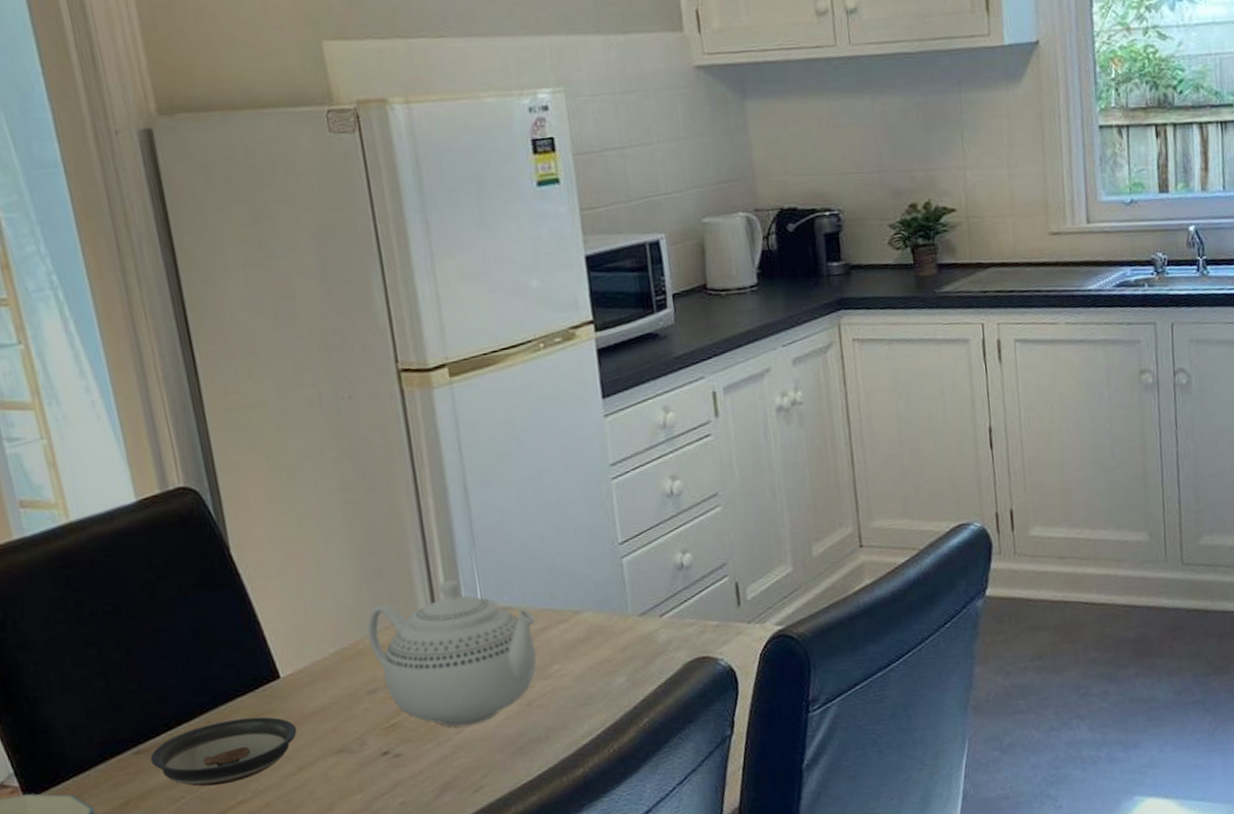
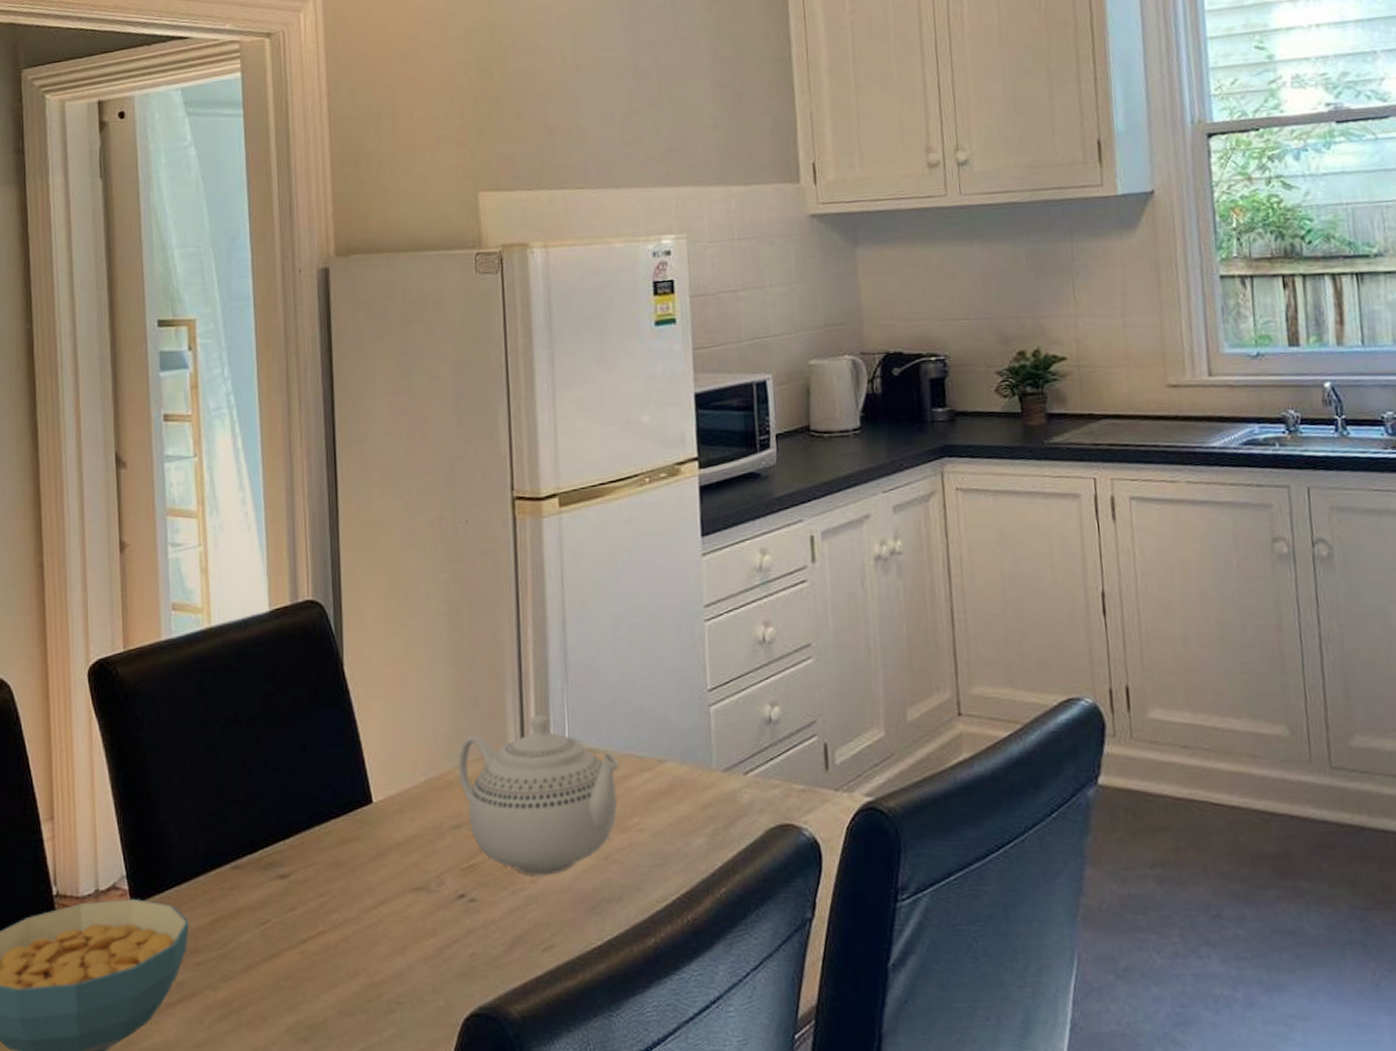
saucer: present [150,716,297,787] -> none [246,842,382,912]

